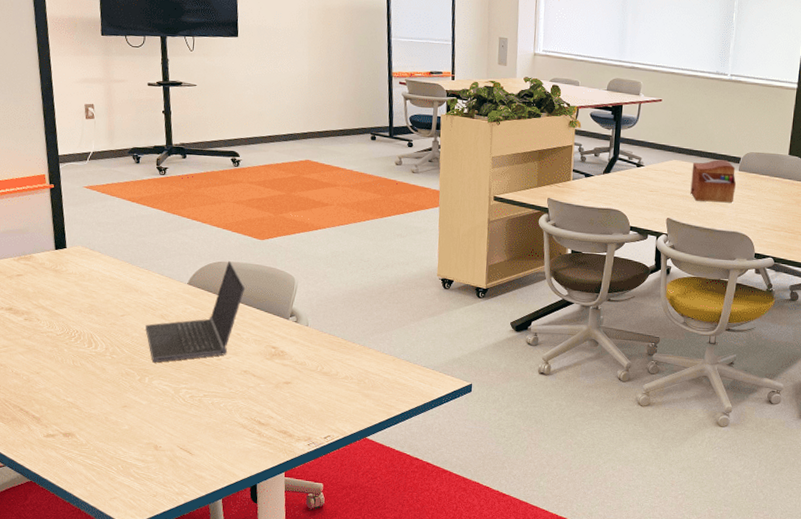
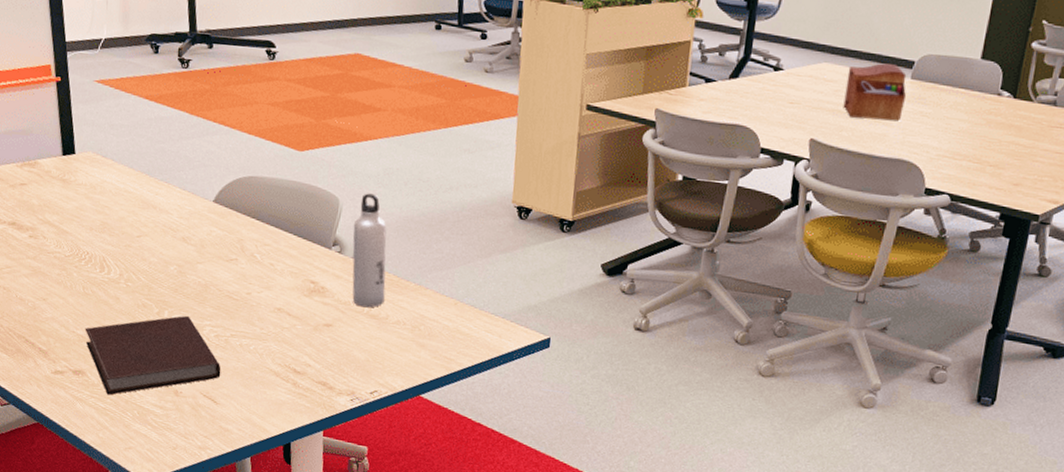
notebook: none [74,380,196,453] -> present [85,315,221,395]
laptop computer: present [145,261,246,363] -> none [165,176,281,294]
water bottle: none [307,272,335,367] -> present [352,193,387,308]

